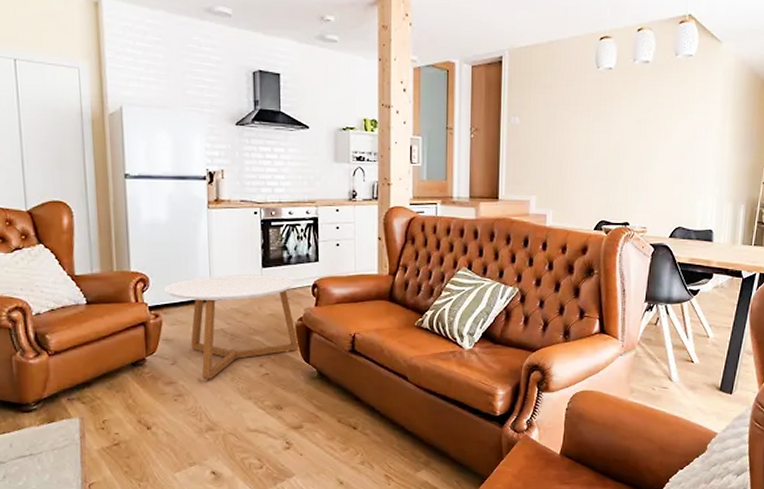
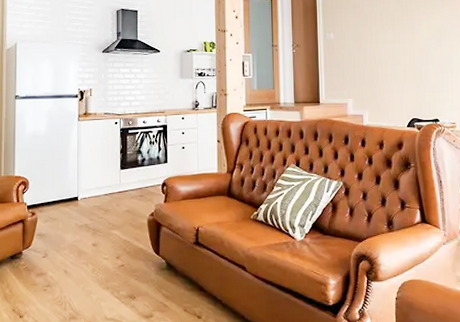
coffee table: present [164,275,299,380] -> none [40,176,150,271]

